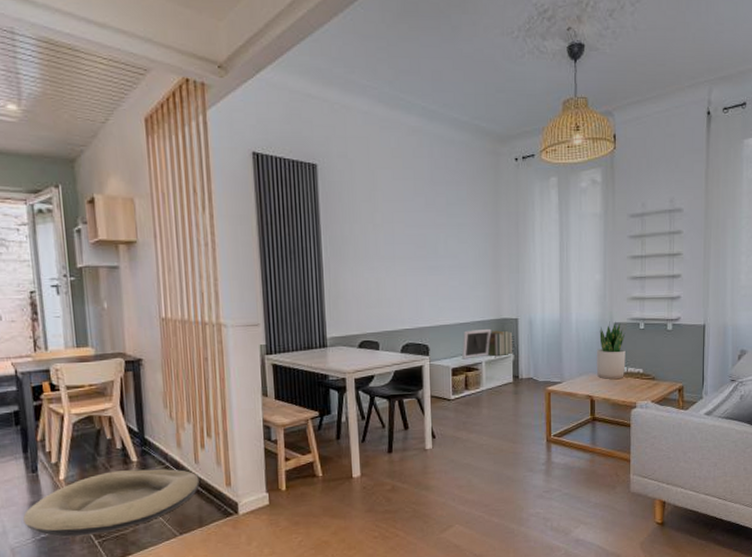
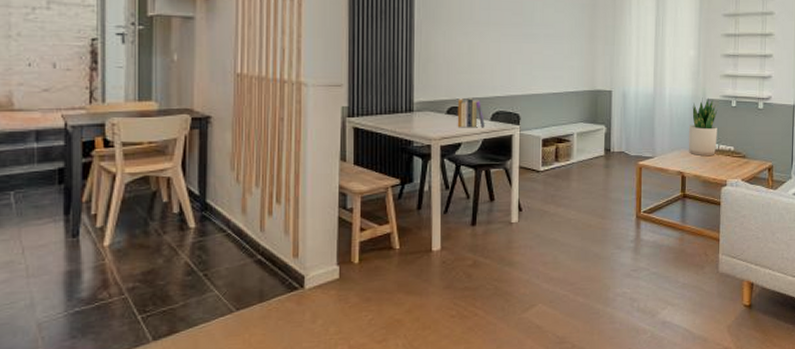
dog bed: present [23,469,199,538] -> none [56,236,263,312]
books: none [368,331,395,361] -> present [457,97,485,128]
picture frame: present [462,328,492,360] -> none [554,99,585,130]
books: present [487,330,512,357] -> none [579,102,605,129]

